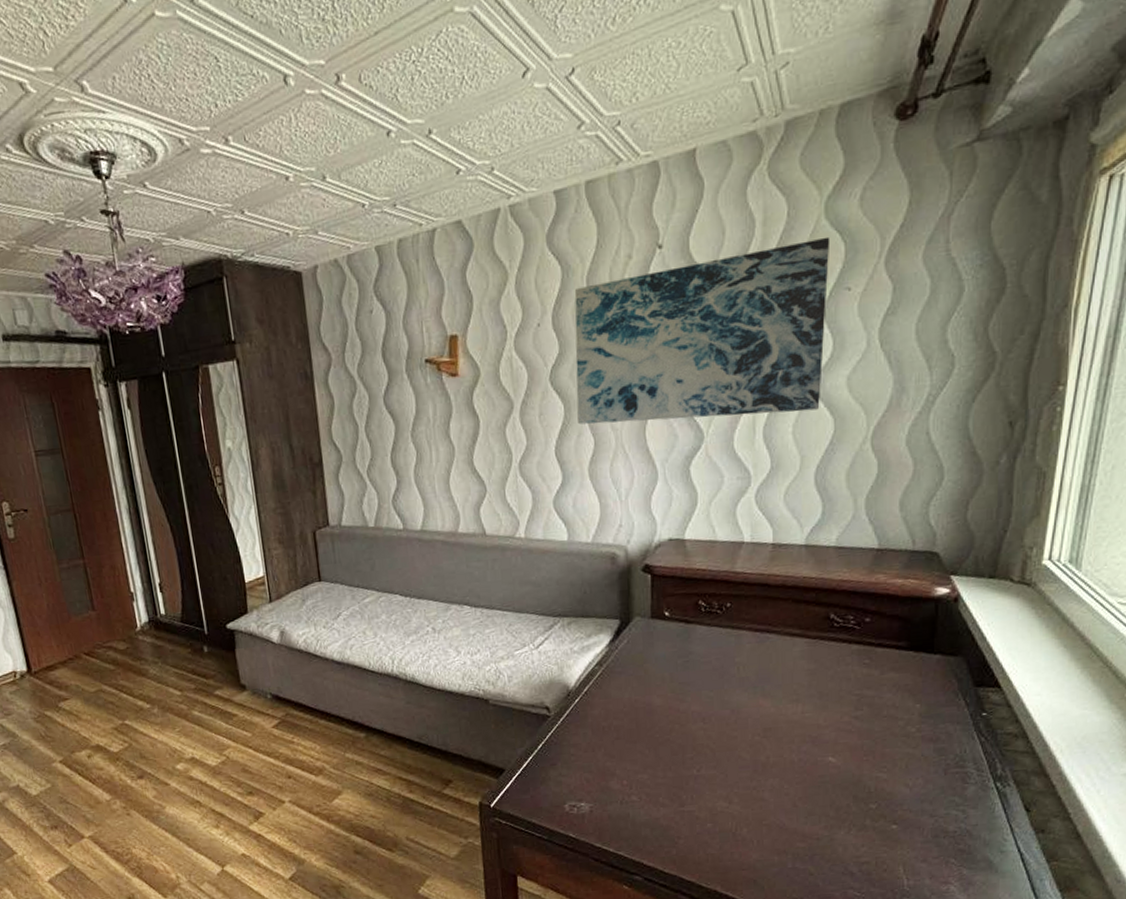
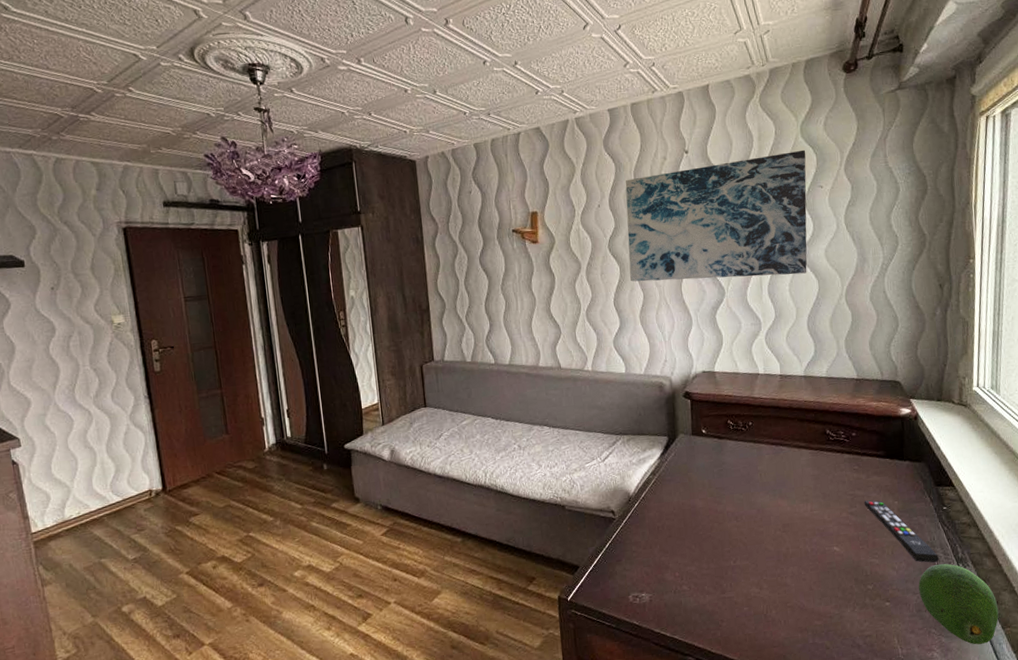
remote control: none [873,702,970,781] -> present [864,500,940,563]
fruit: none [938,781,1044,880] -> present [918,563,999,645]

